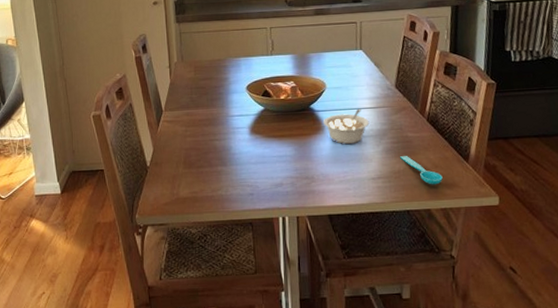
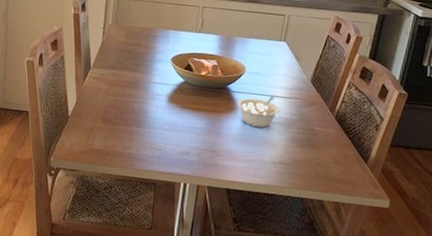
spoon: present [400,156,443,185] -> none [303,147,340,179]

